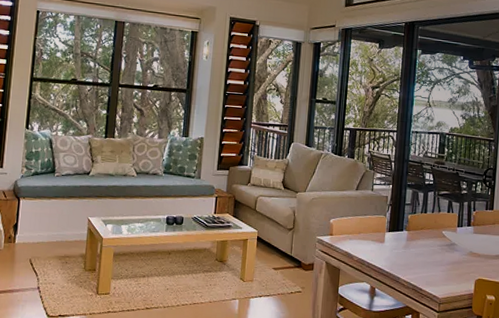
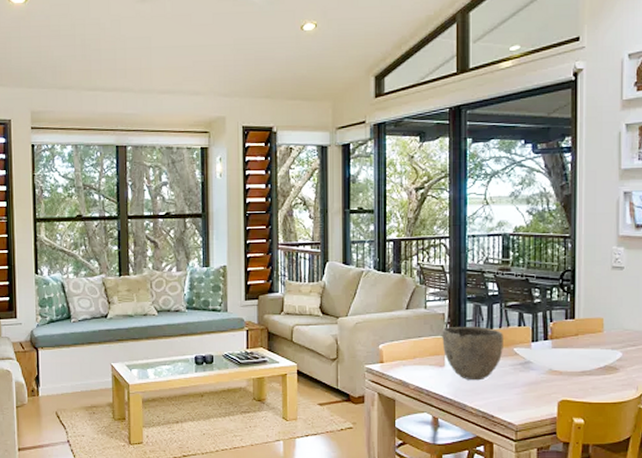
bowl: none [384,208,435,257] -> present [442,327,503,381]

